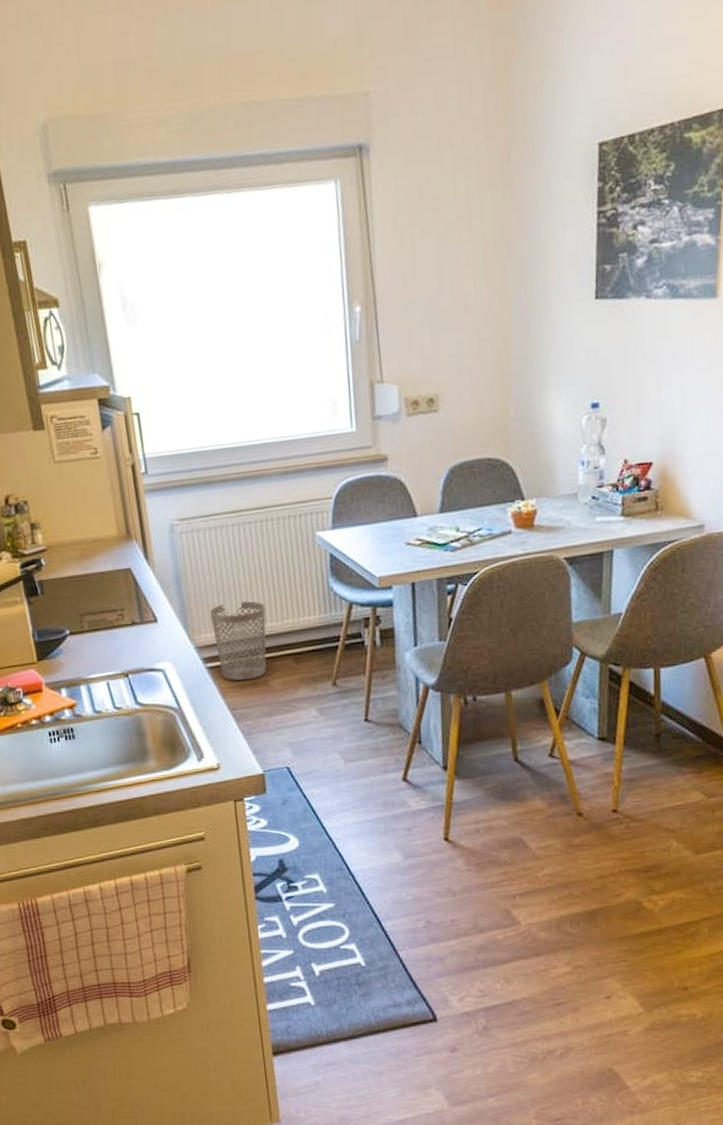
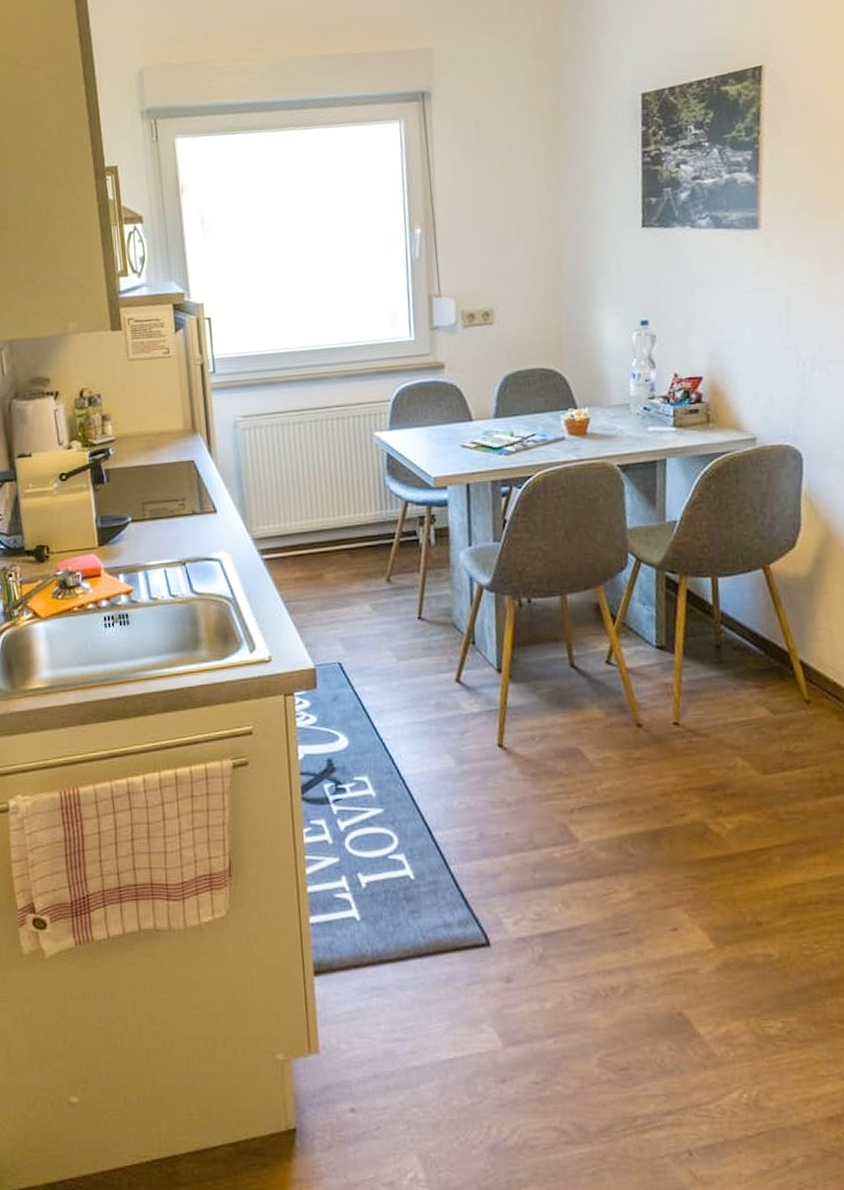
wastebasket: present [209,601,267,681] -> none [268,495,323,574]

